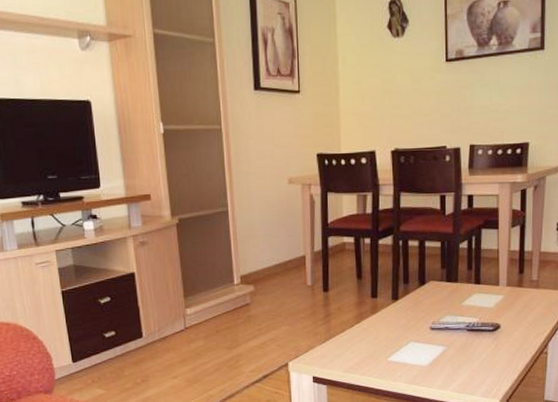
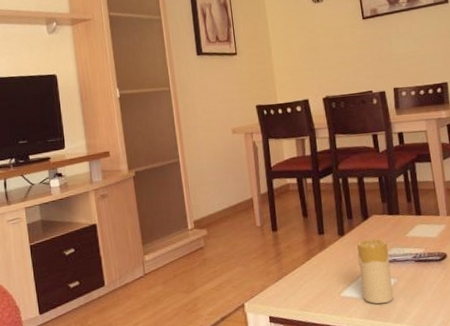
candle: none [409,305,442,370] -> present [357,239,394,304]

